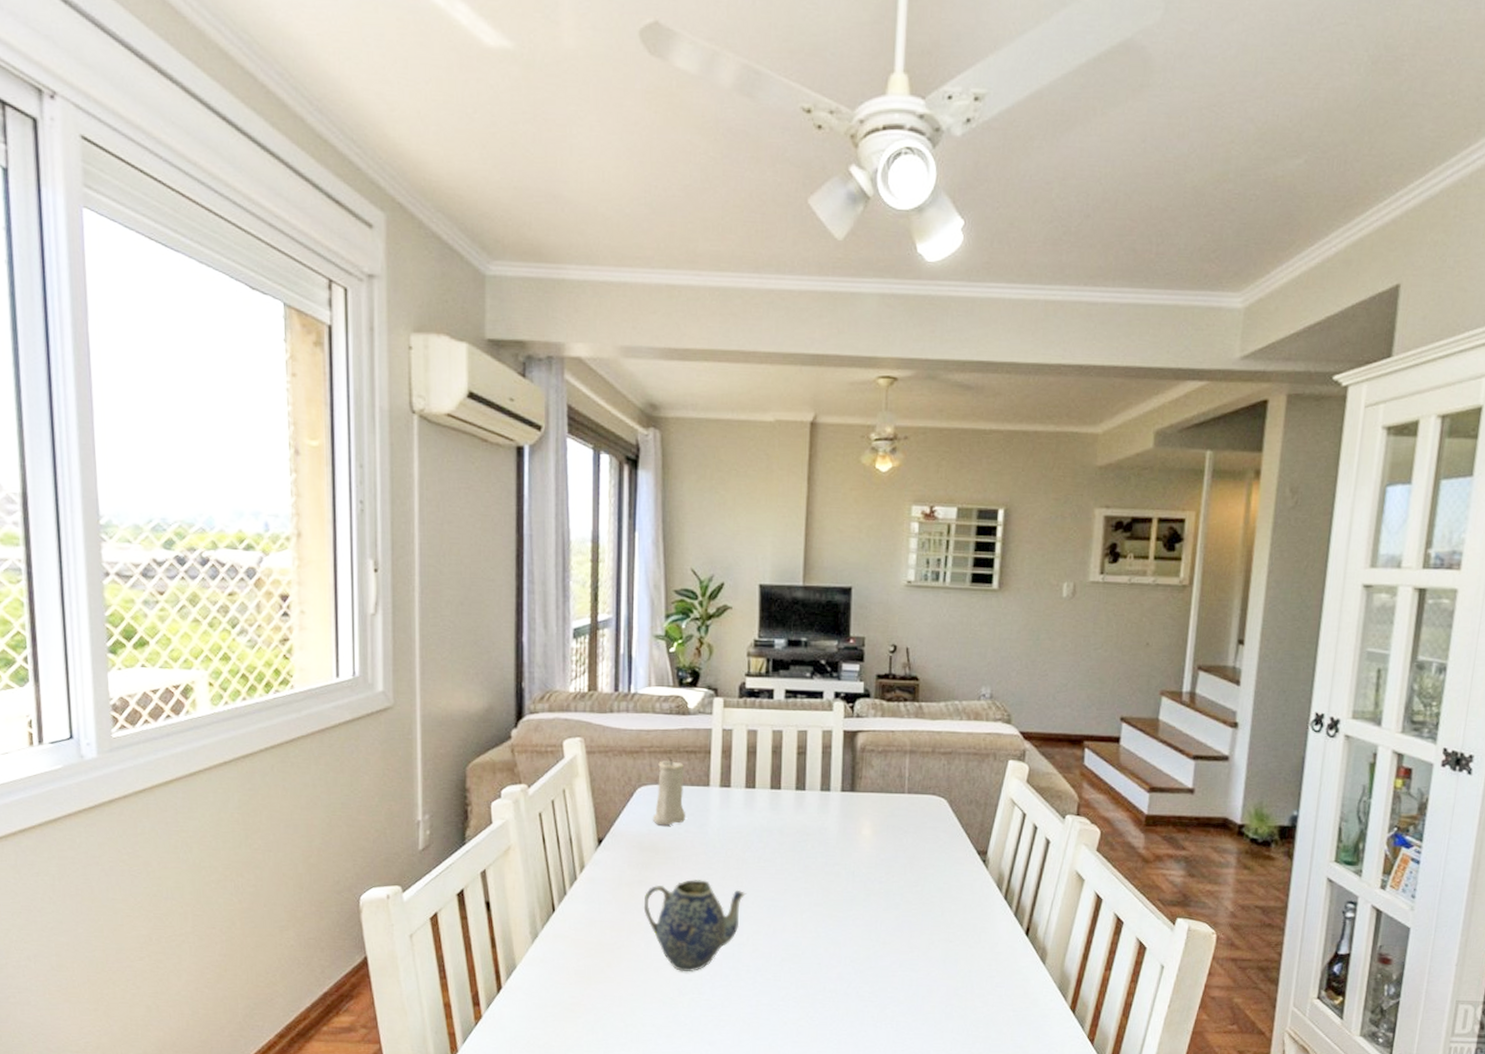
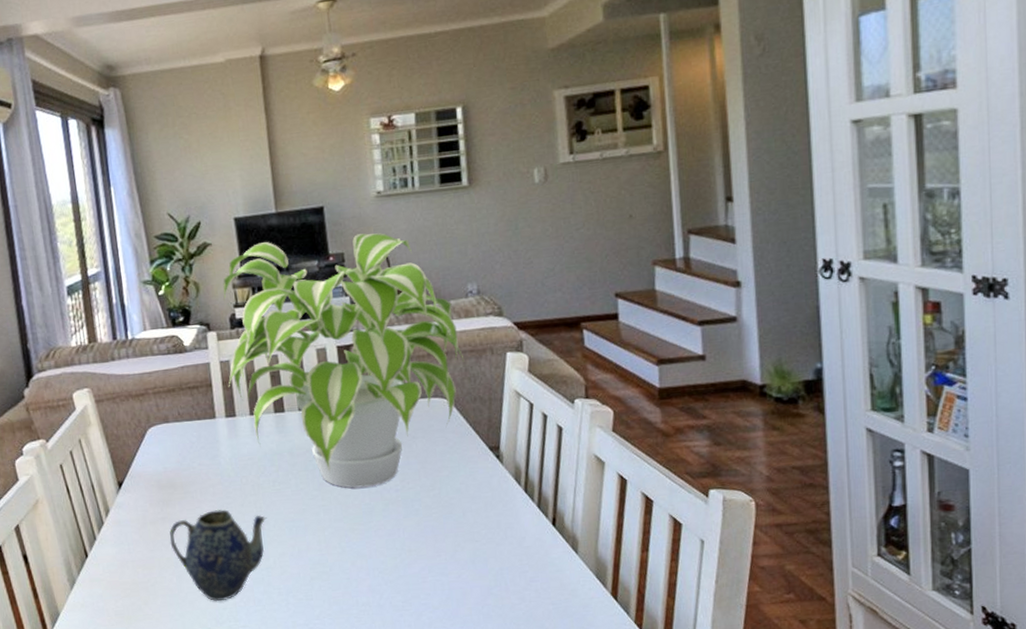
candle: present [652,757,686,826] -> none [164,395,198,462]
plant: none [727,614,966,876] -> present [223,233,464,488]

